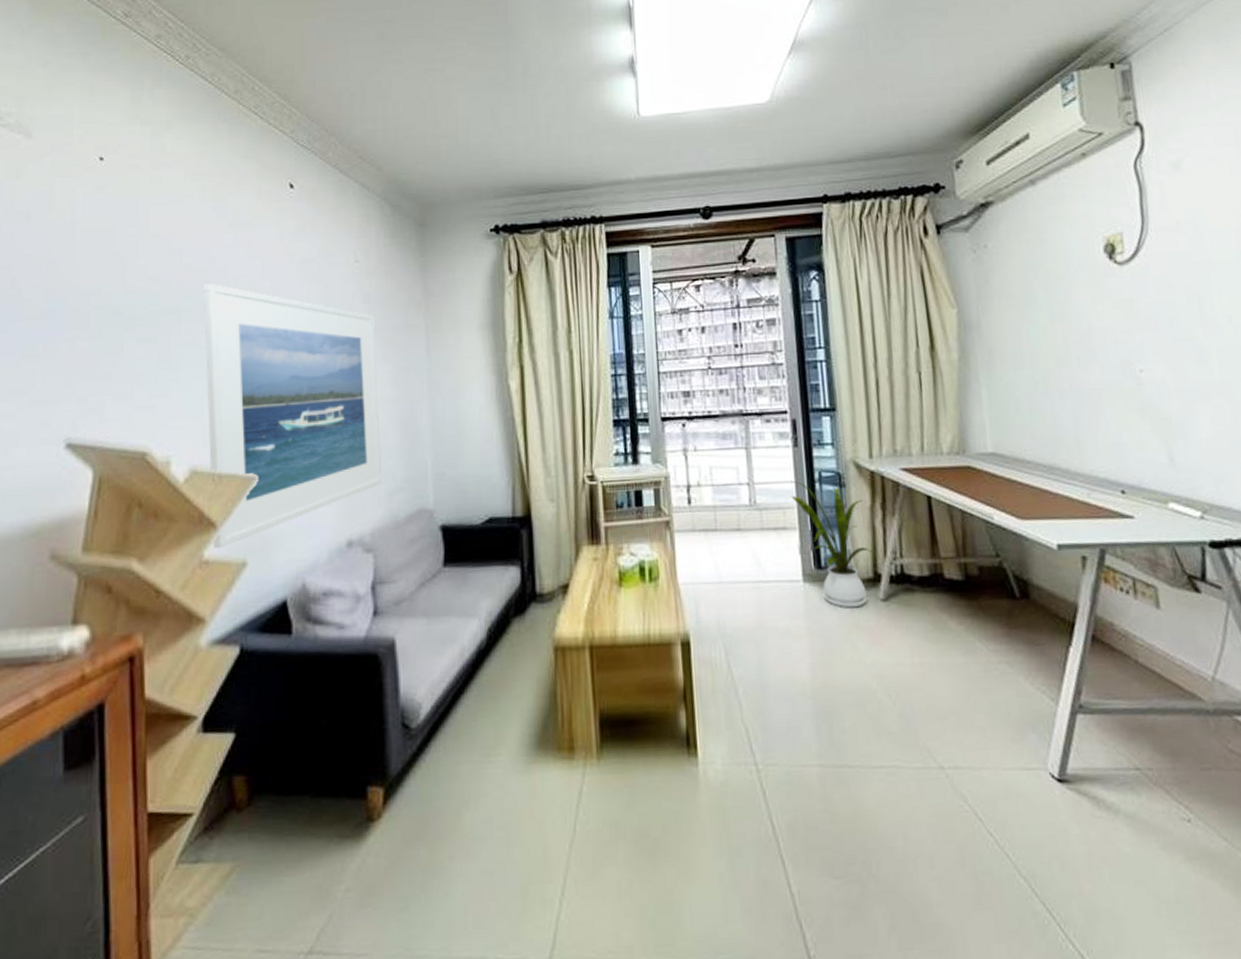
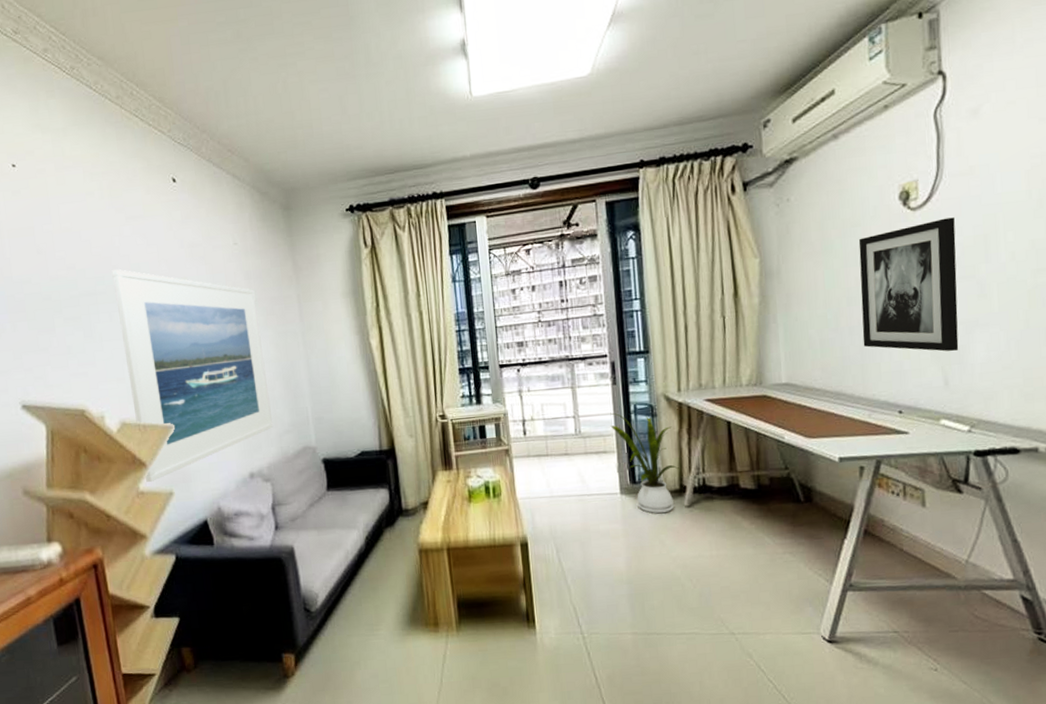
wall art: none [1064,275,1182,423] -> present [858,217,959,352]

